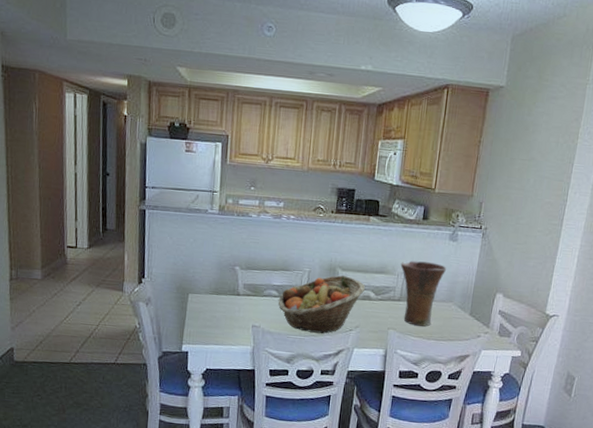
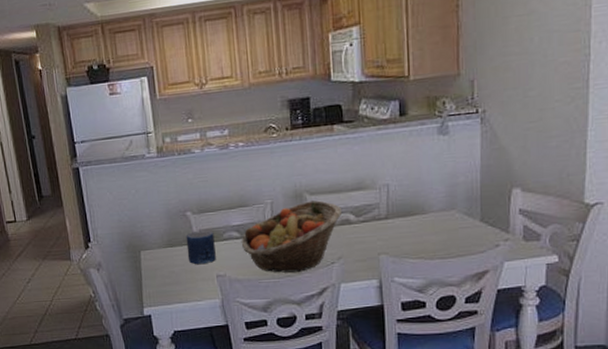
candle: none [230,284,256,314] -> present [186,231,216,265]
vase: present [400,260,447,327] -> none [381,165,441,245]

